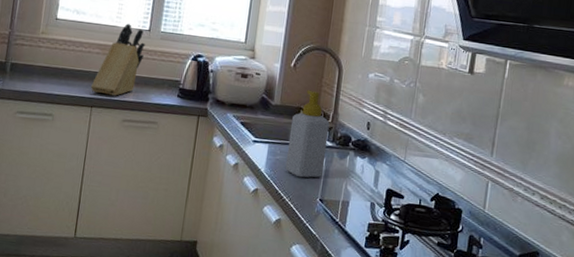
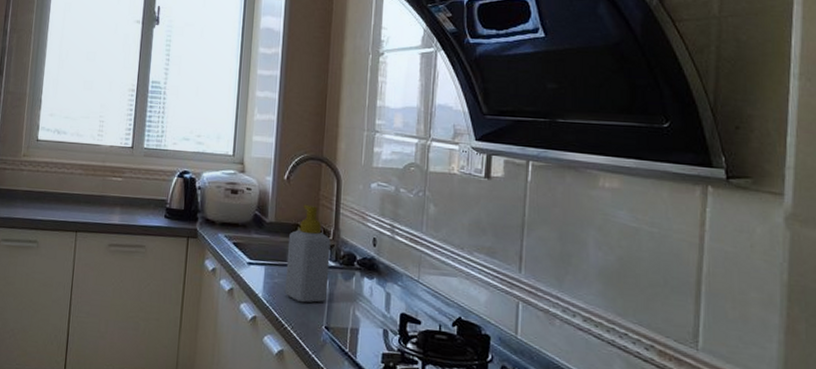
knife block: present [90,24,145,96] -> none [74,141,128,219]

